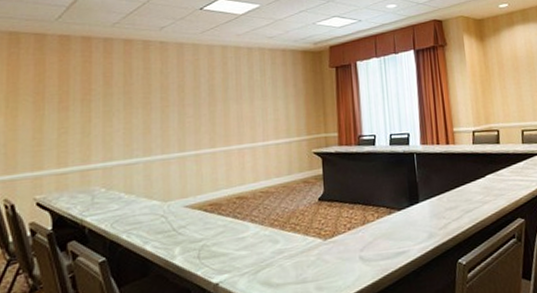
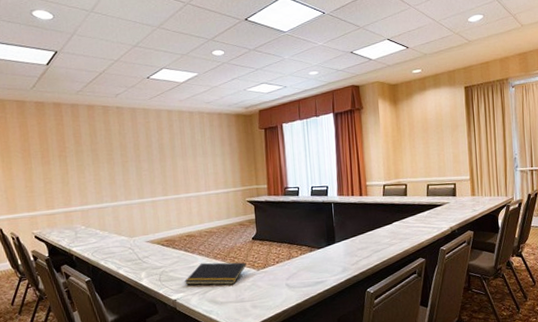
notepad: none [231,230,311,263] -> present [185,262,247,285]

